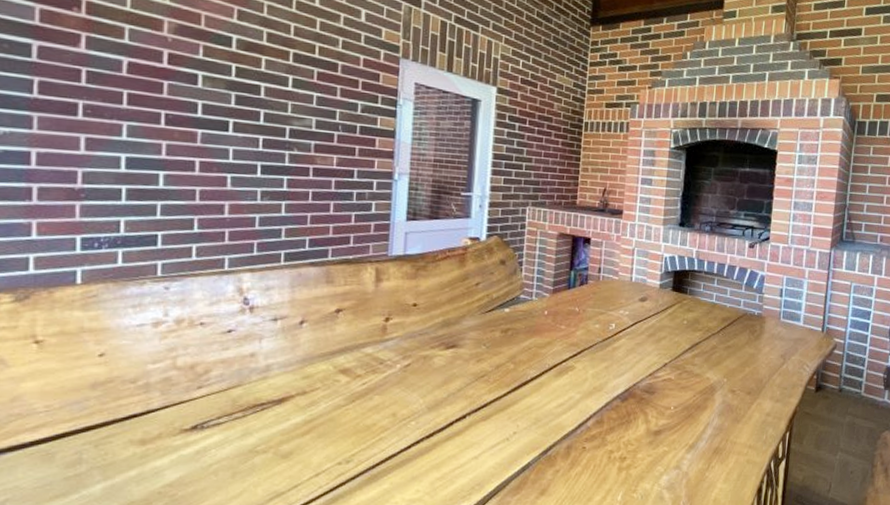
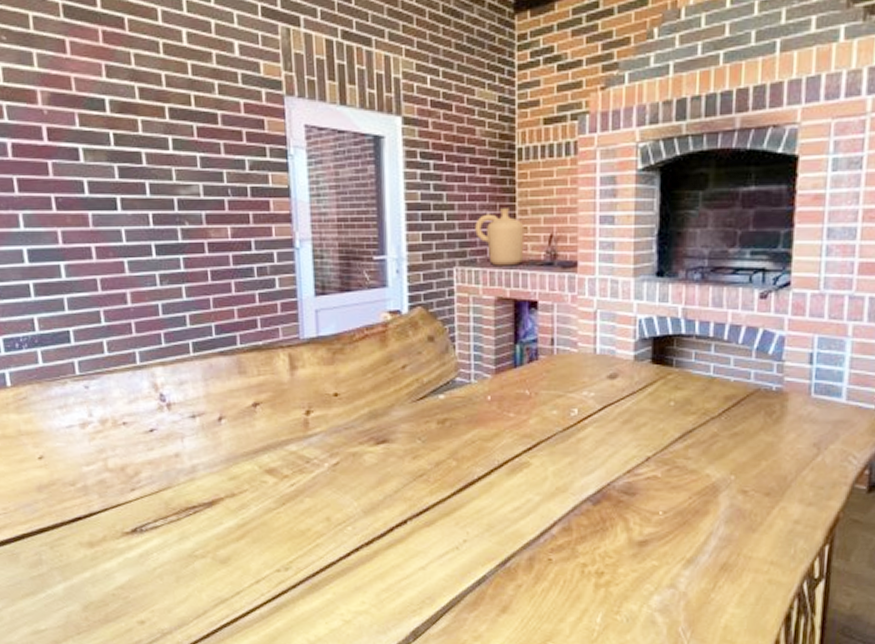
water jug: none [547,165,585,210] -> present [475,208,525,266]

